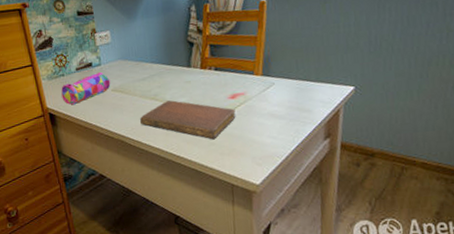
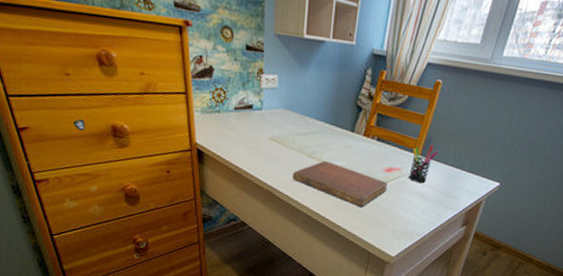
pencil case: present [61,71,111,105] -> none [214,116,269,146]
pen holder: none [253,63,280,103] -> present [409,145,439,183]

